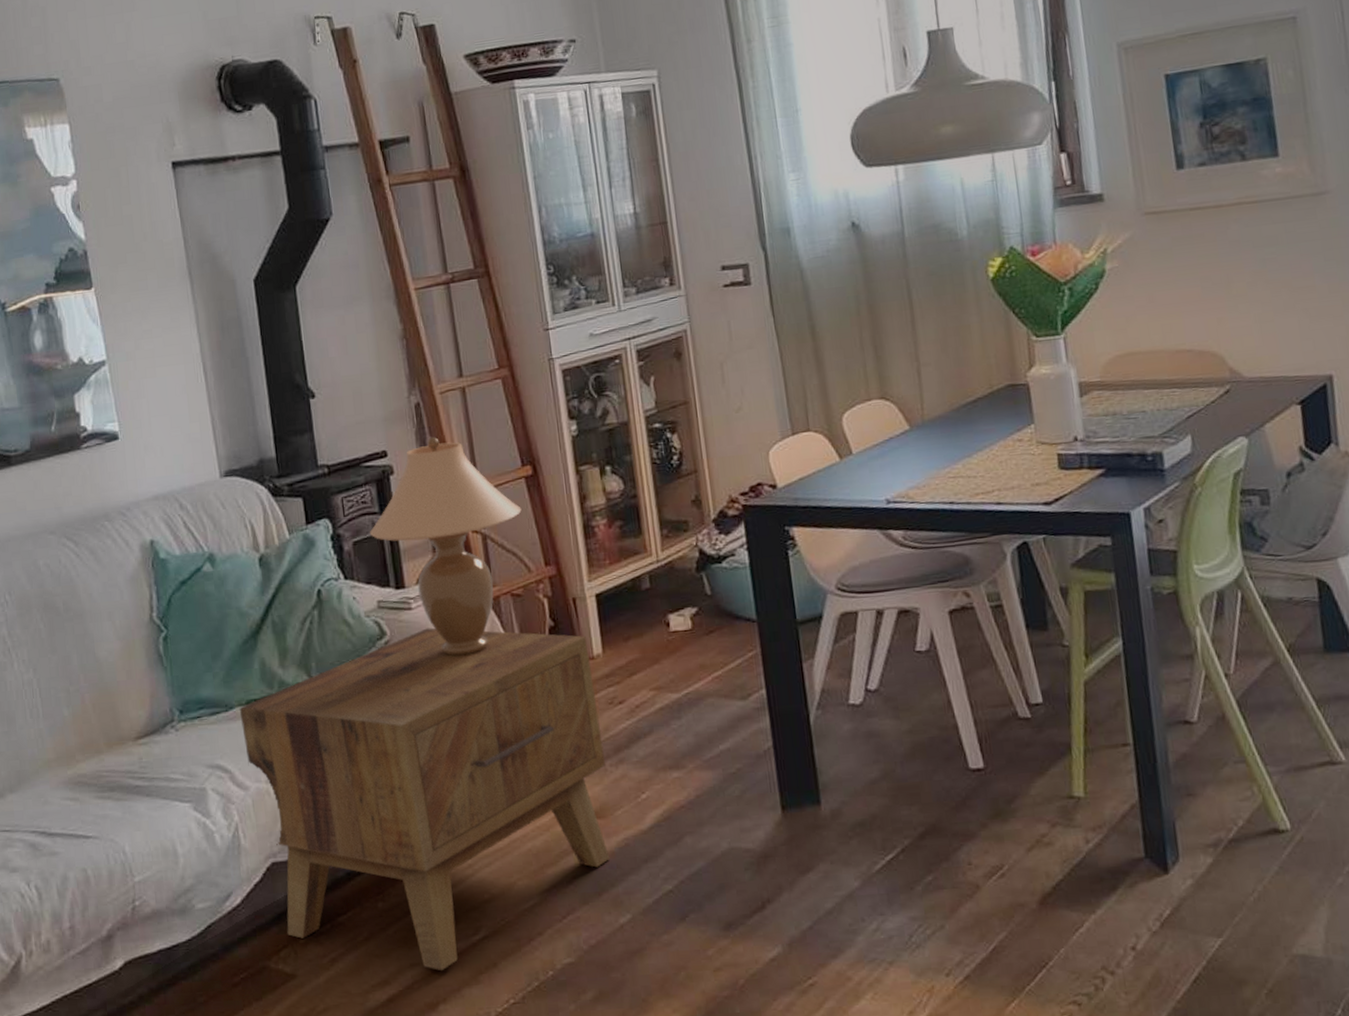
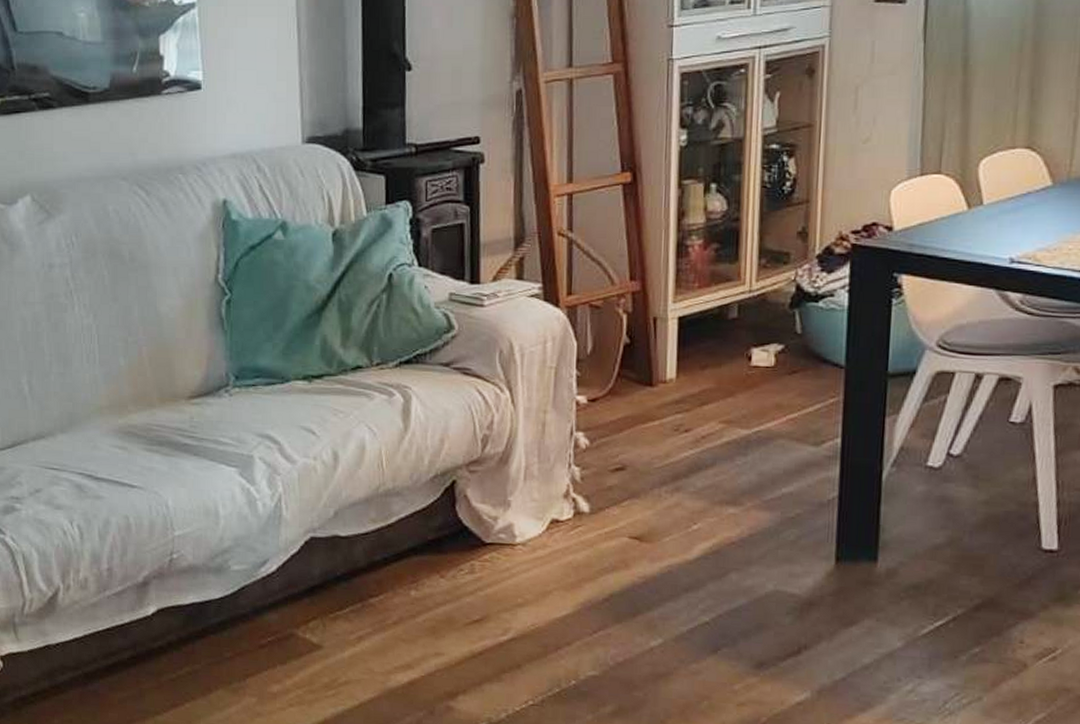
side table: present [239,627,610,970] -> none [295,328,662,663]
table lamp: present [370,436,522,656] -> none [451,128,614,361]

